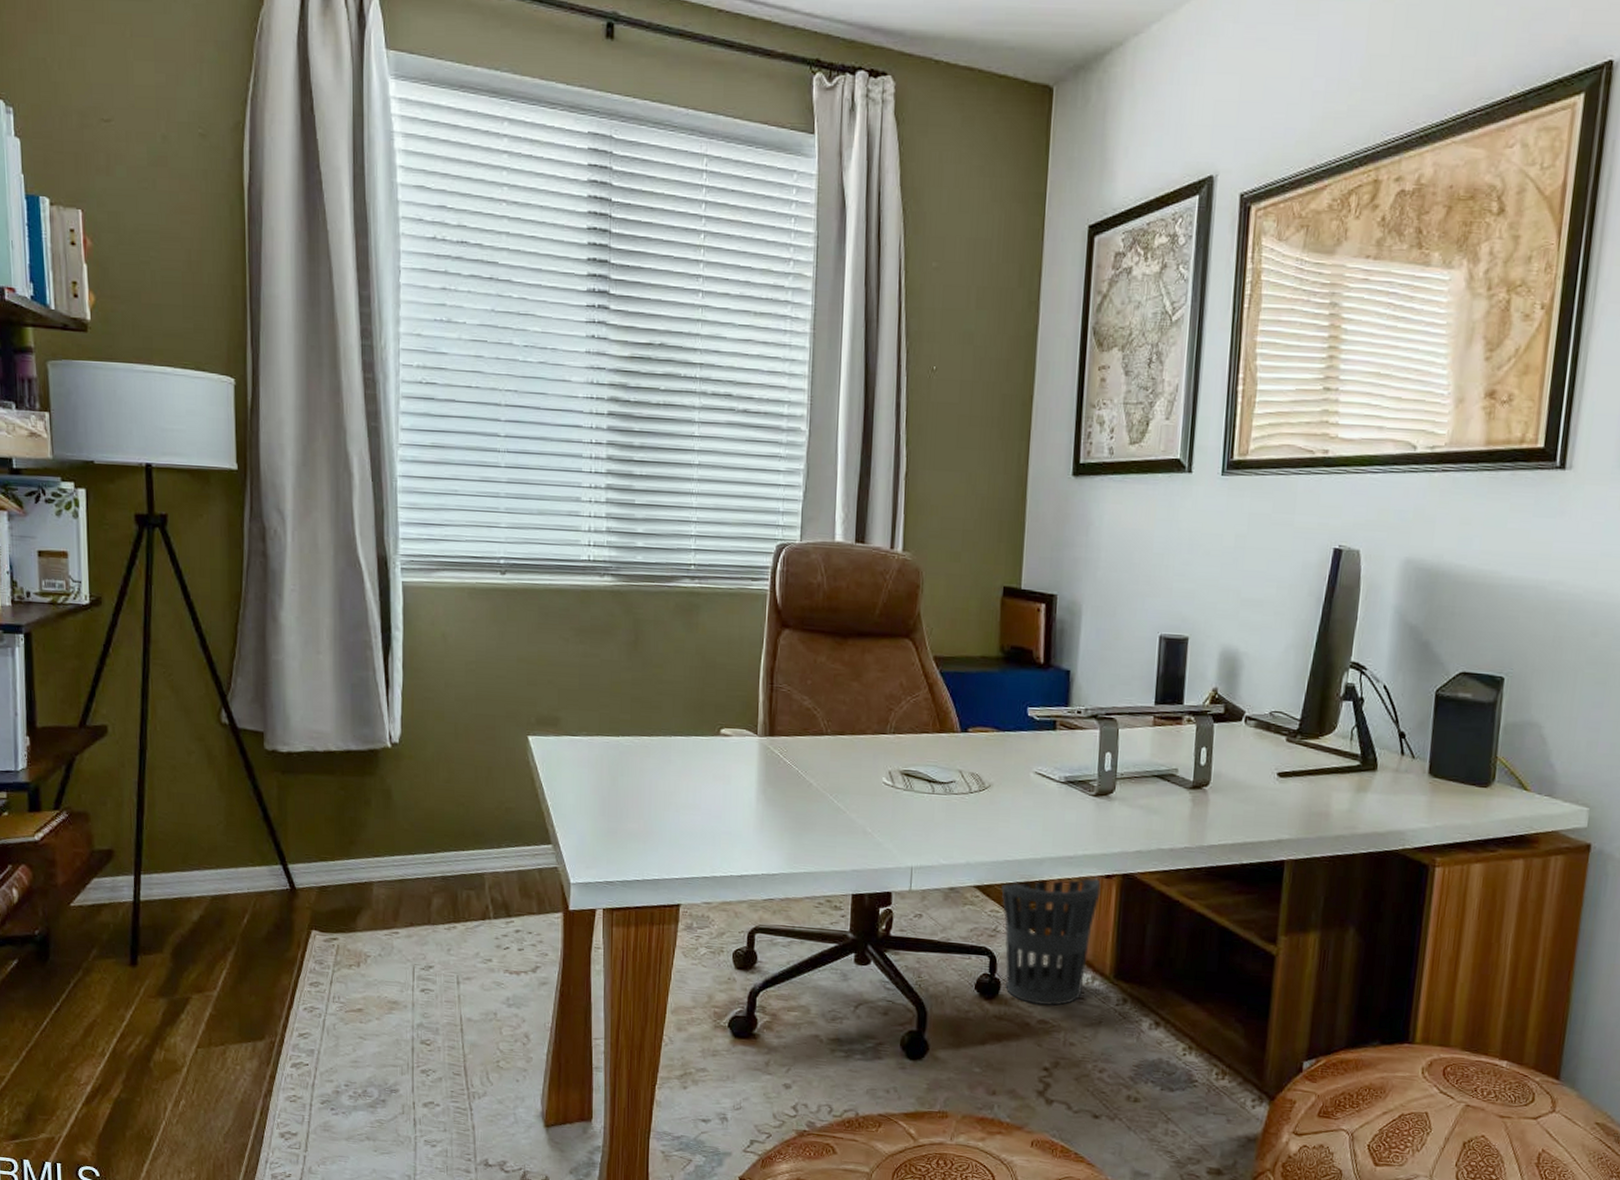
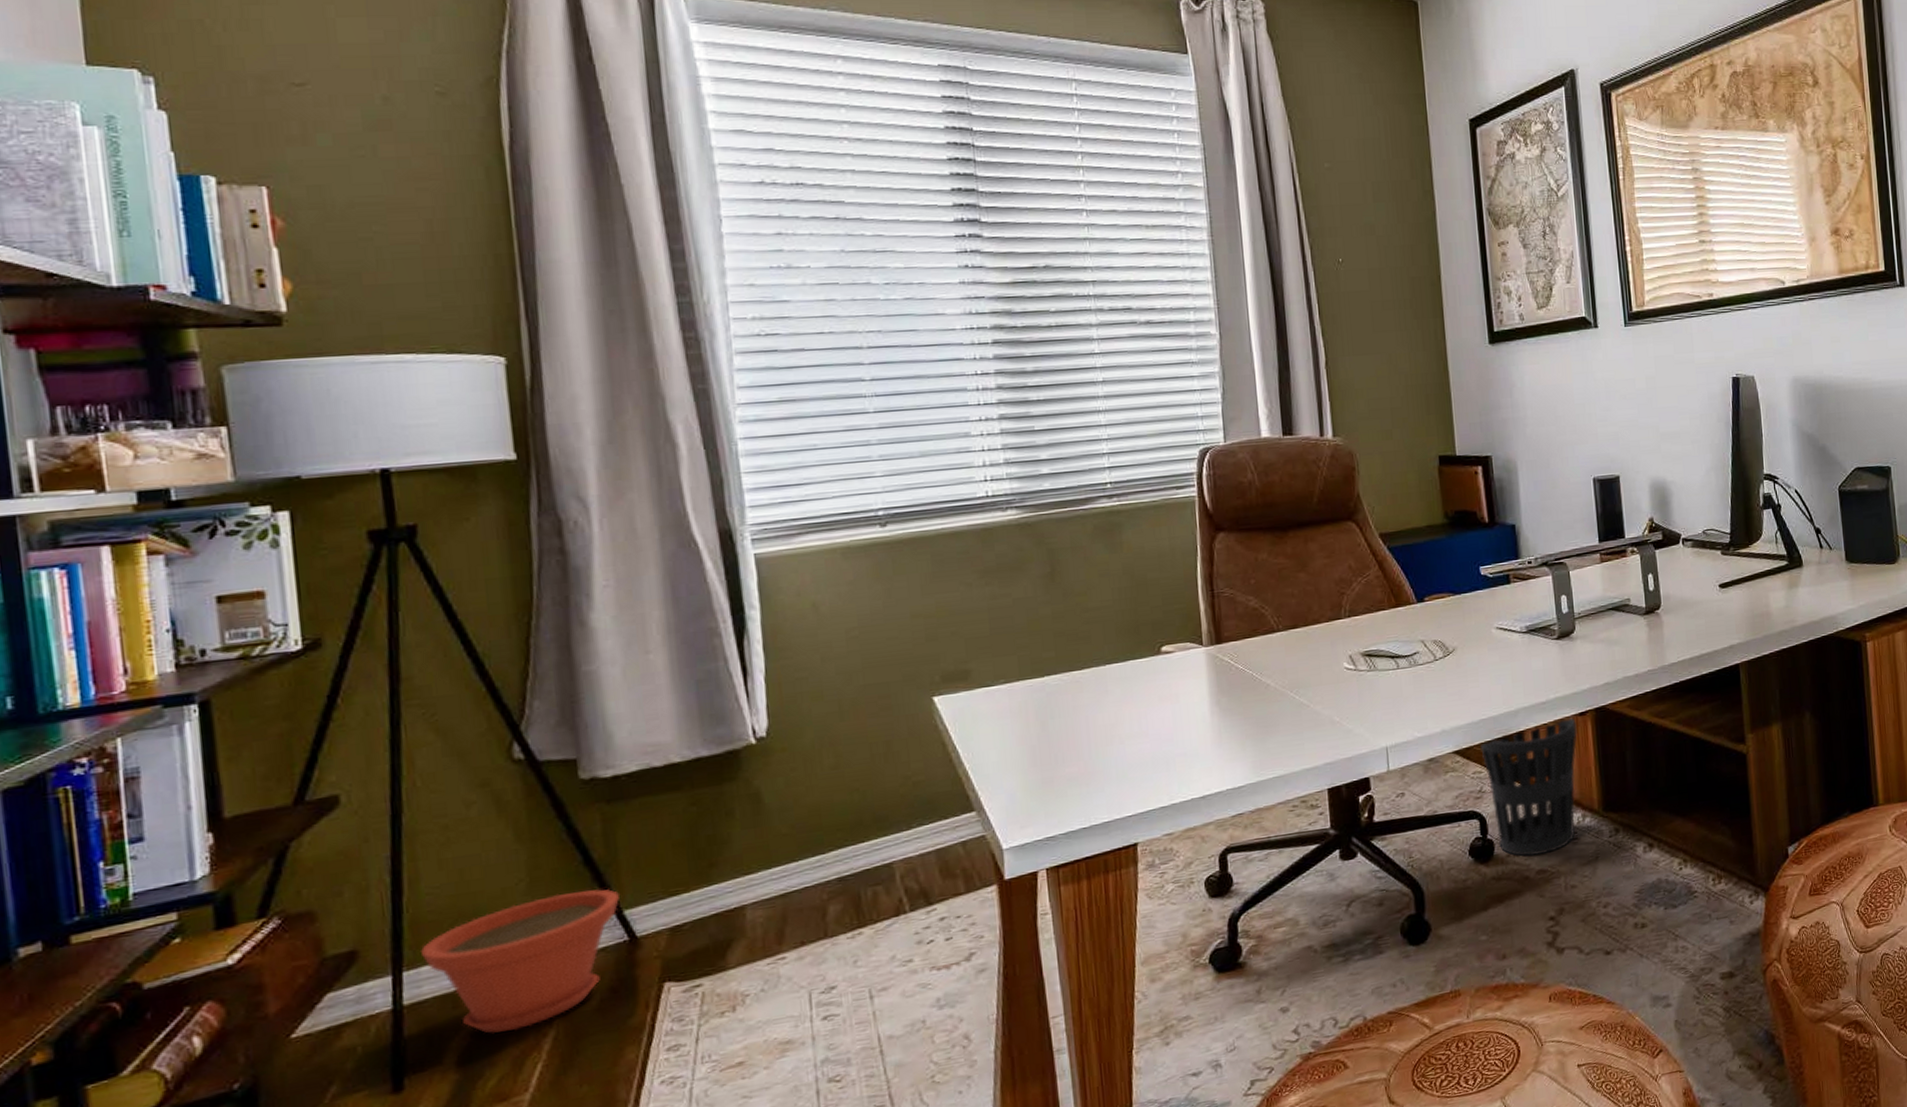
plant pot: none [153,839,286,941] -> present [421,889,620,1034]

